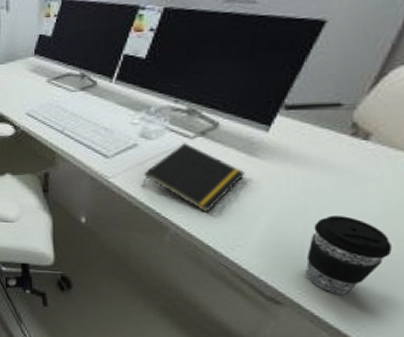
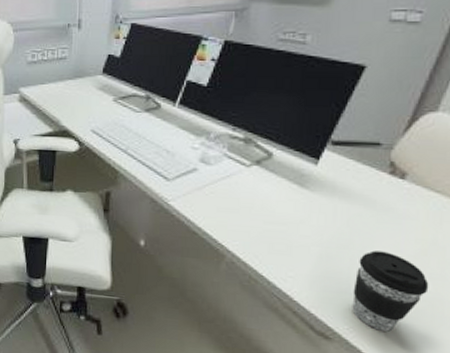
notepad: present [141,143,246,212] -> none [199,170,297,241]

